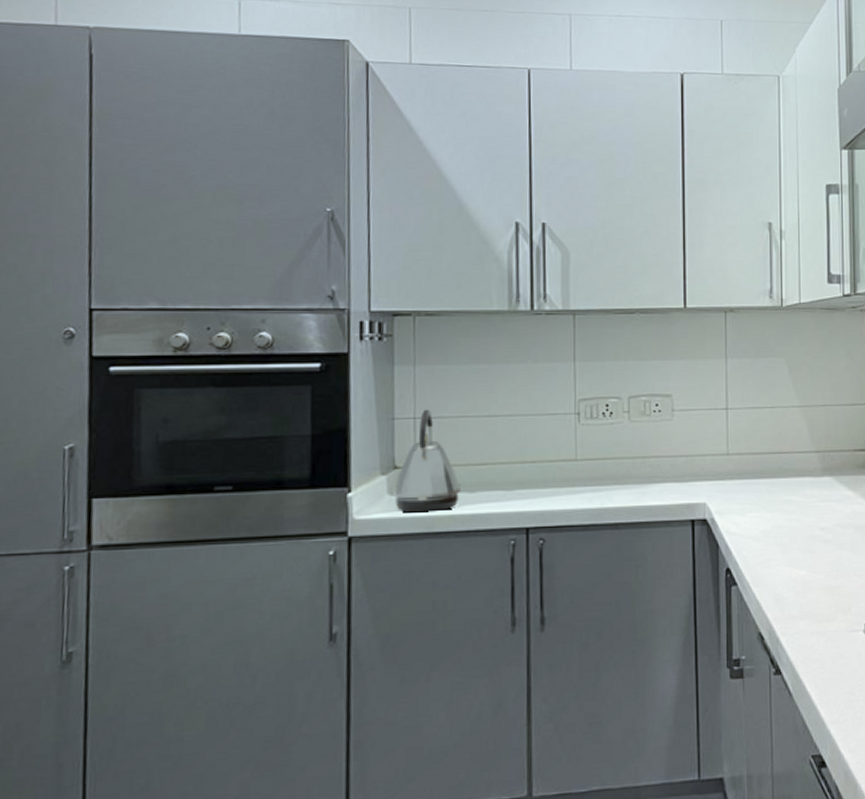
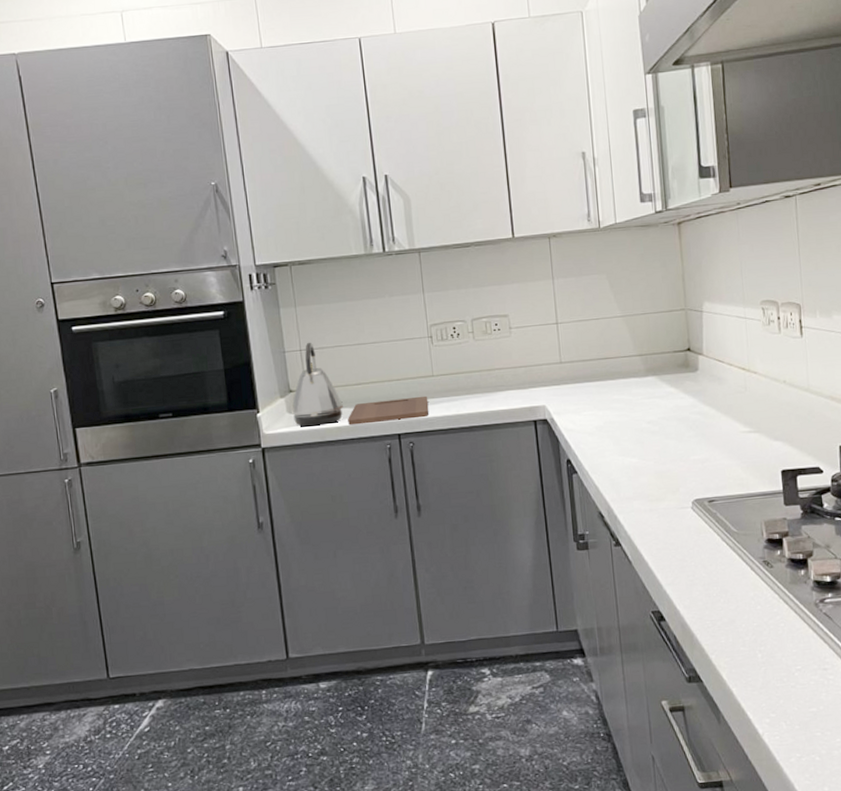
cutting board: none [465,483,568,514] -> present [348,396,429,426]

